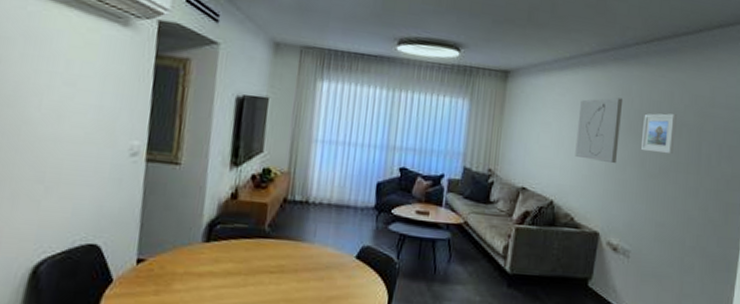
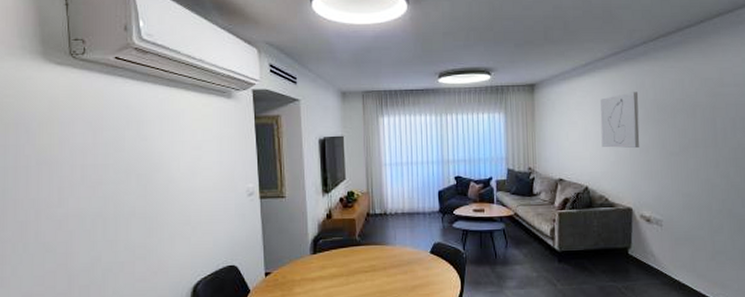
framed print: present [640,113,677,155] -> none [659,98,691,134]

